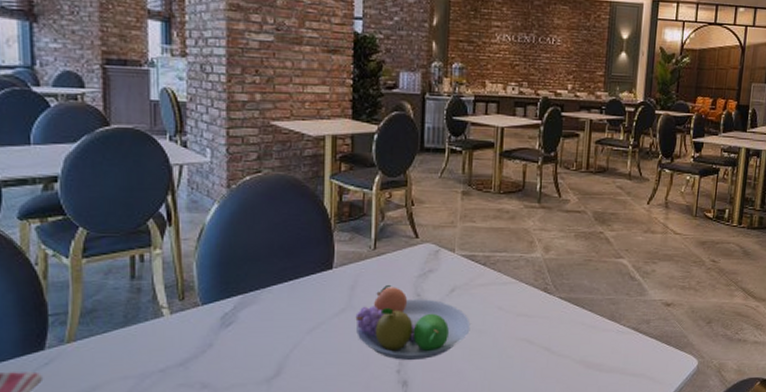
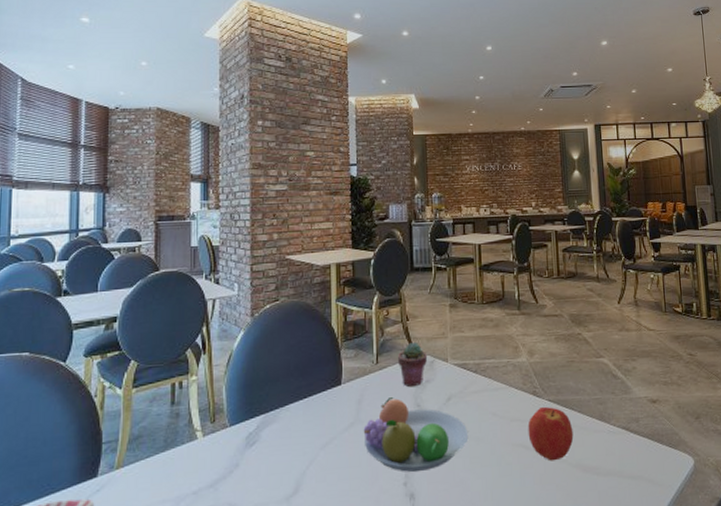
potted succulent: none [399,228,433,275] -> present [398,341,428,387]
apple: none [533,303,582,357] -> present [527,406,574,461]

